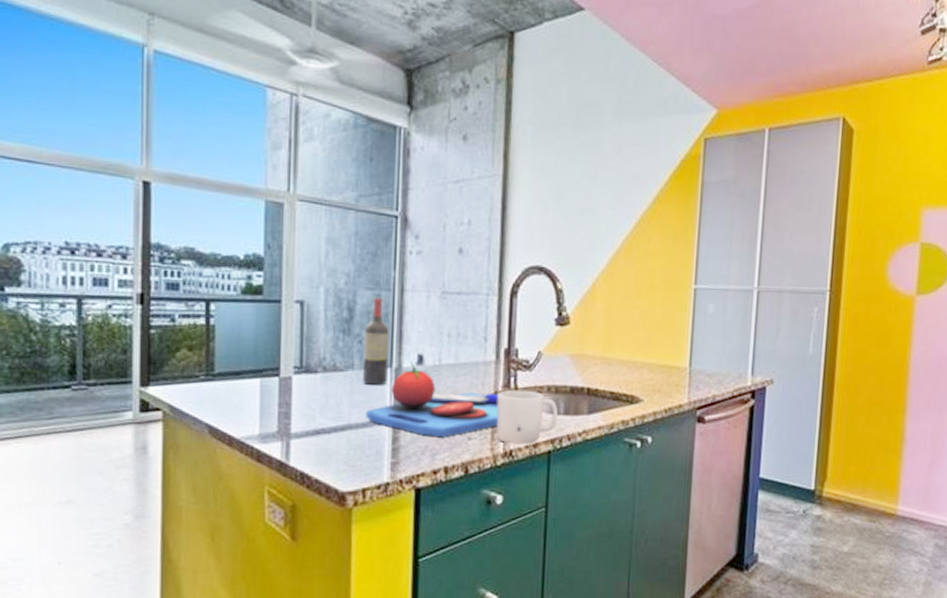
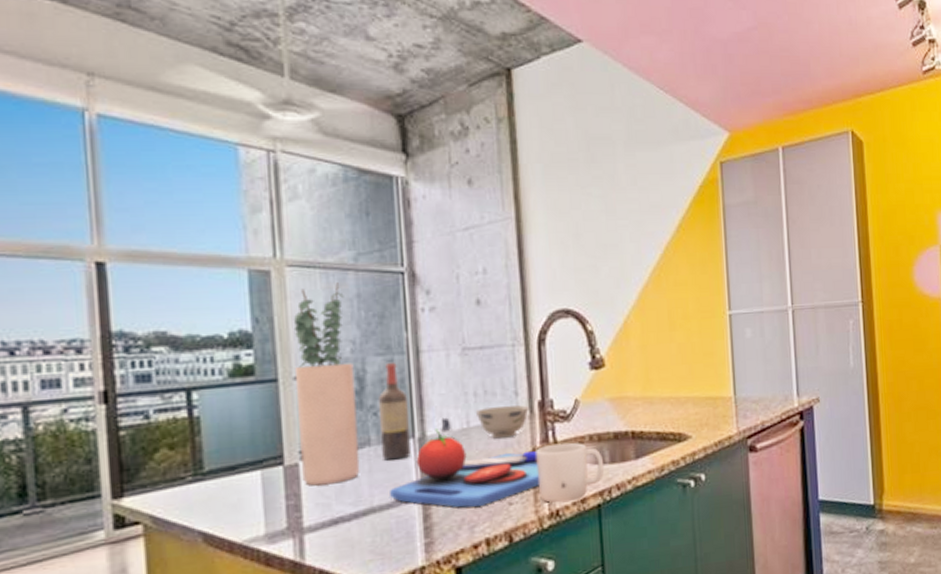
vase: none [294,220,346,399] -> present [293,282,360,486]
bowl: none [447,349,495,379] -> present [475,405,529,439]

